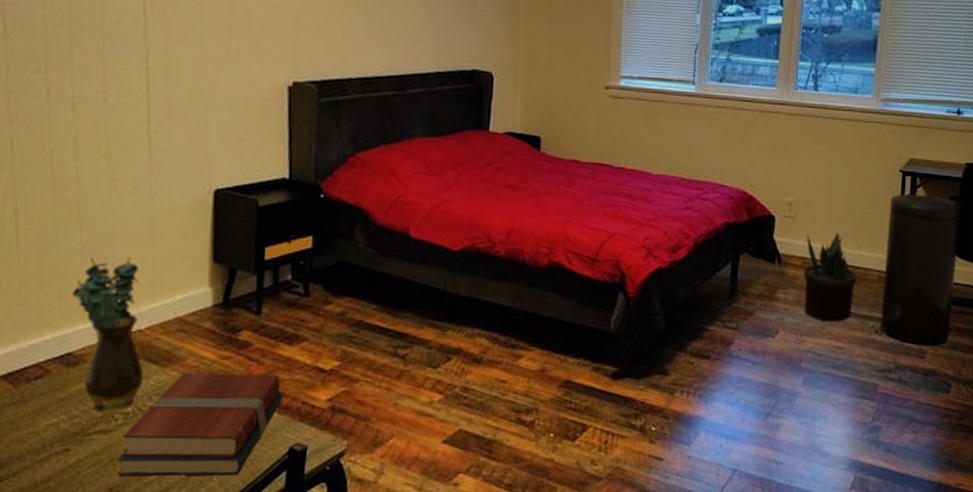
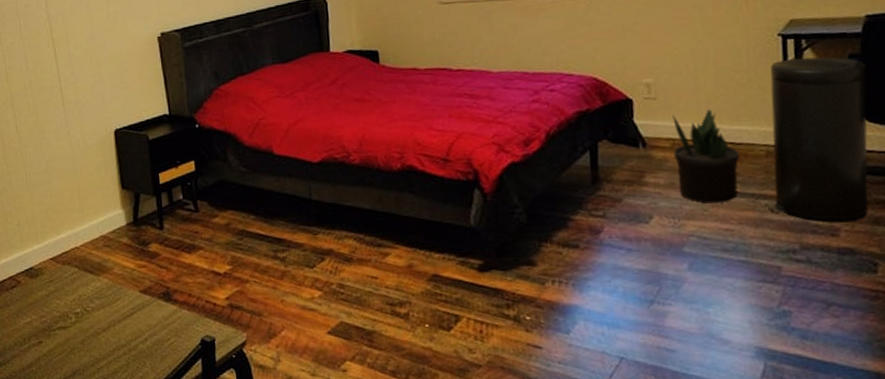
vase: present [71,257,144,413] -> none [26,190,85,313]
books: present [116,372,283,476] -> none [75,278,190,363]

